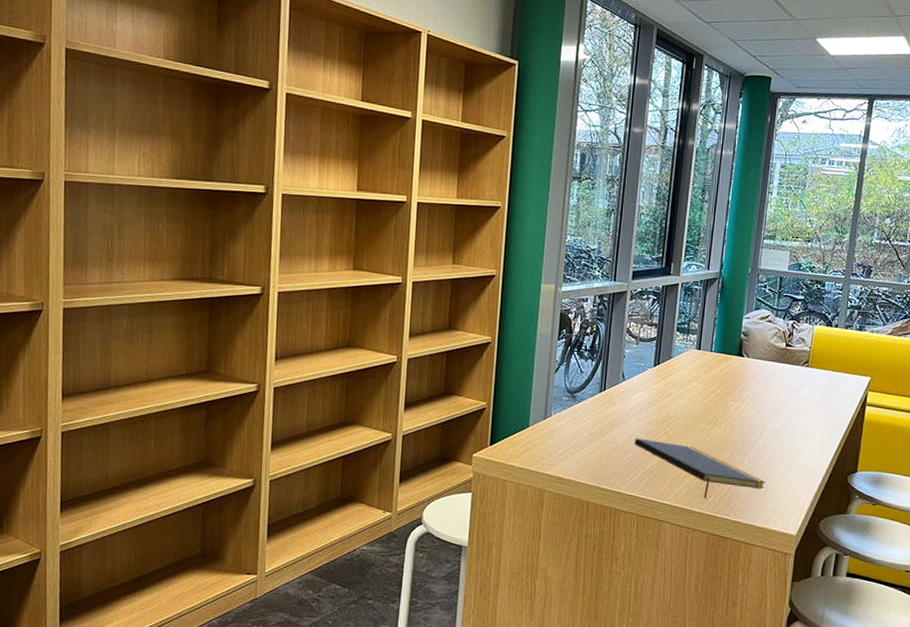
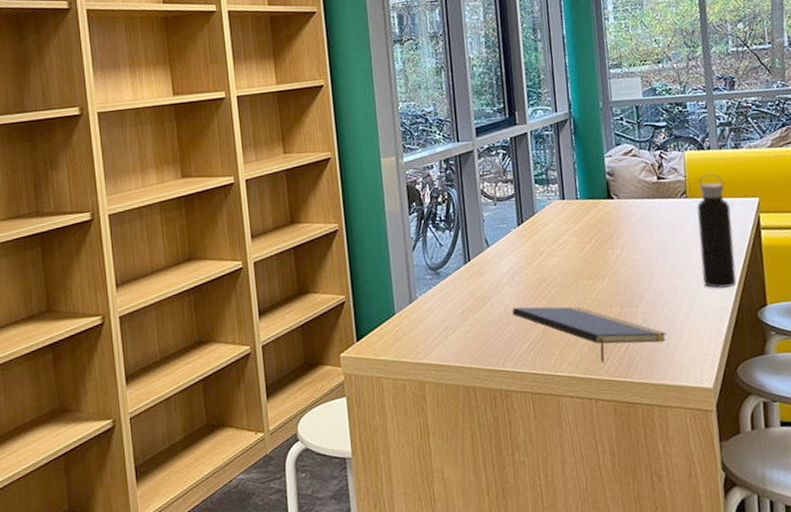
water bottle: none [806,349,844,452] -> present [697,173,736,289]

